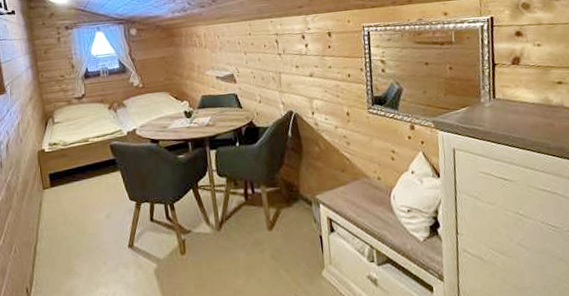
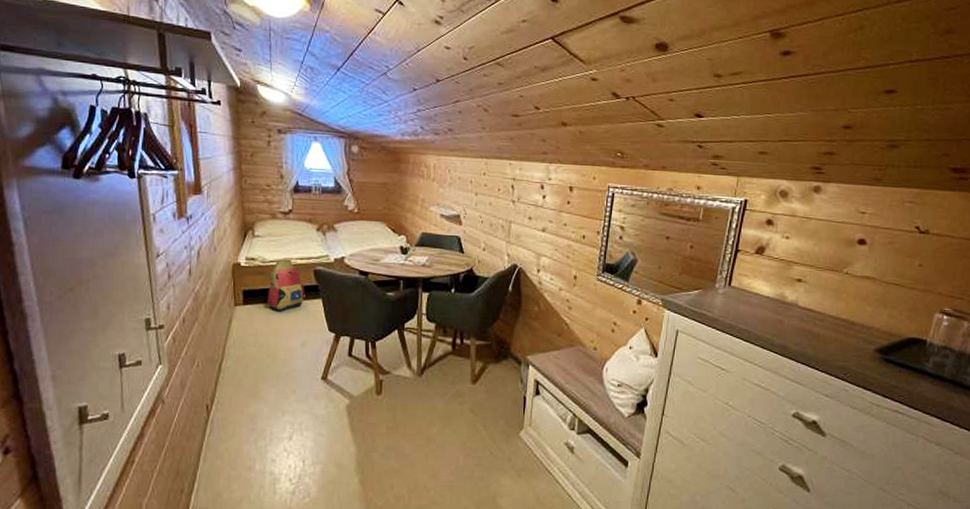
backpack: none [71,140,106,190] -> present [267,260,306,313]

